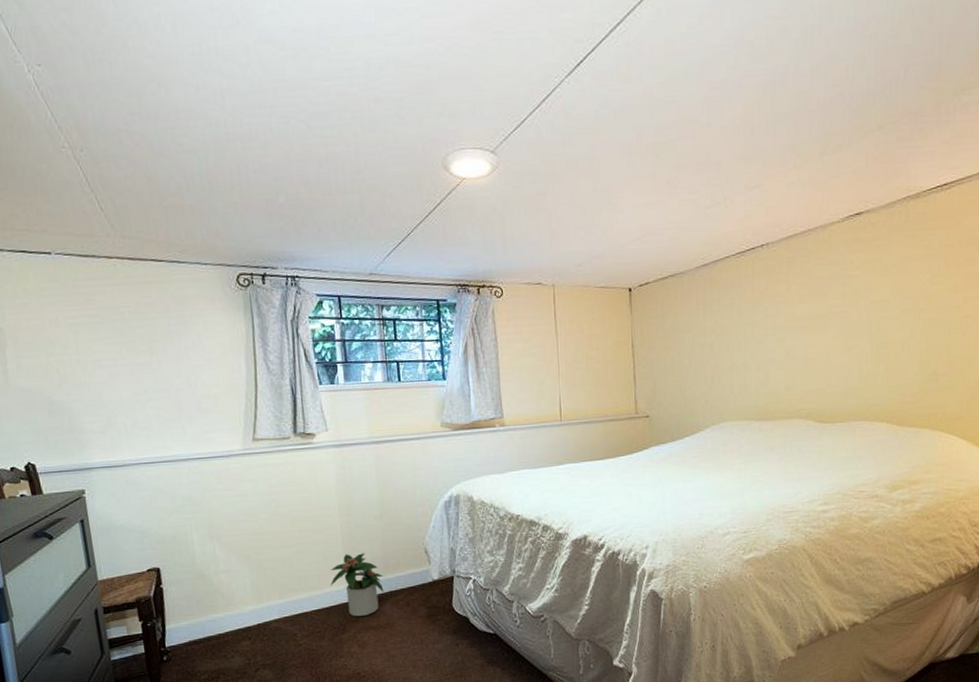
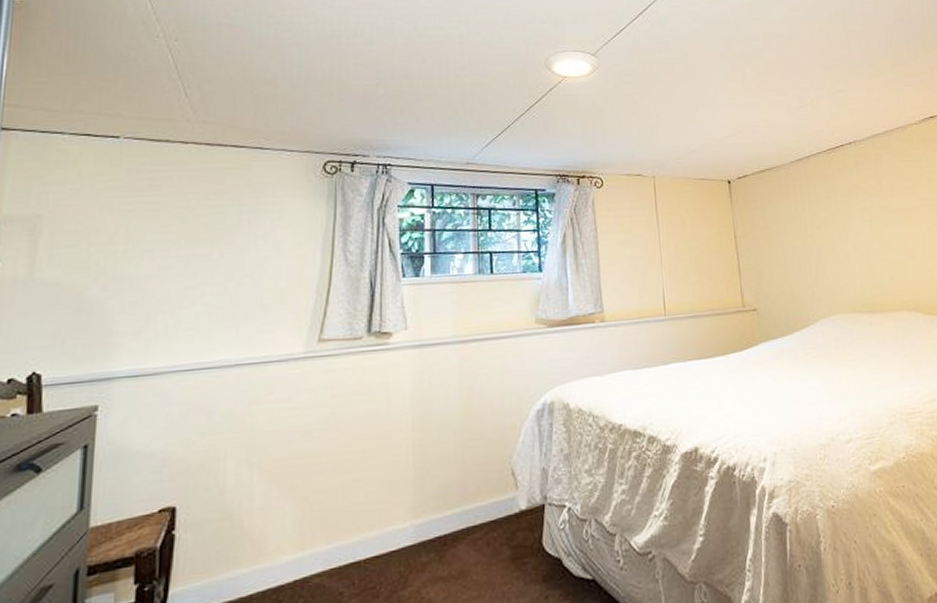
potted plant: present [330,553,384,617] -> none [393,478,460,565]

